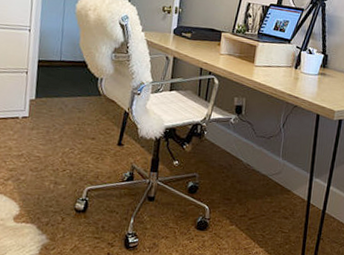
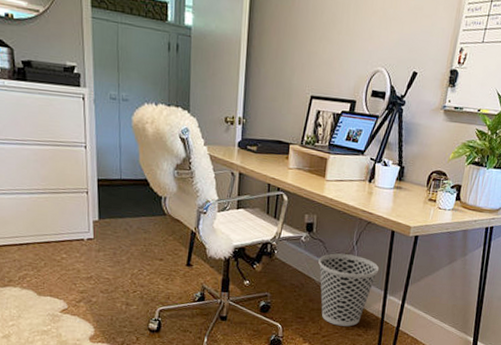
wastebasket: none [246,135,306,209] -> present [318,253,380,327]

